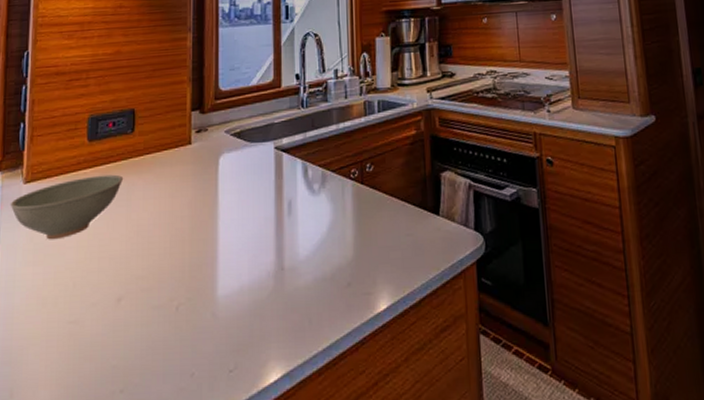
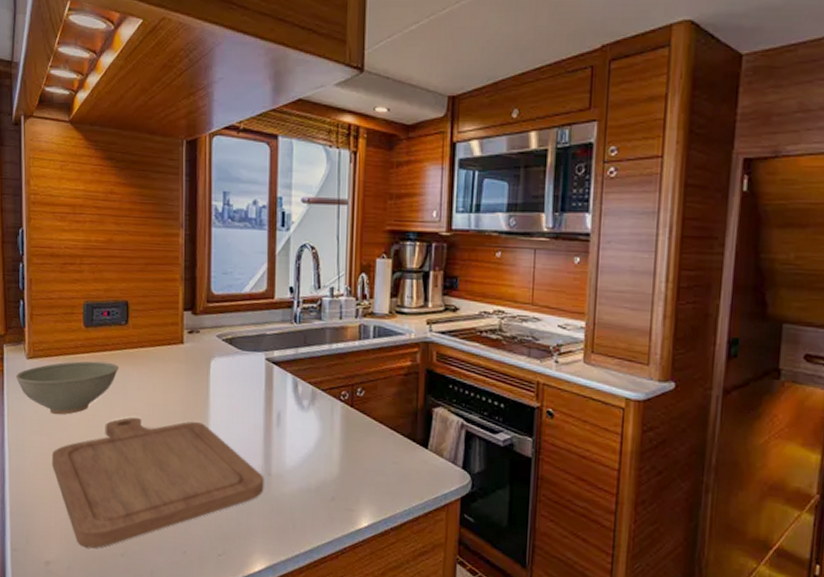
chopping board: none [45,224,277,390] -> present [51,417,264,548]

